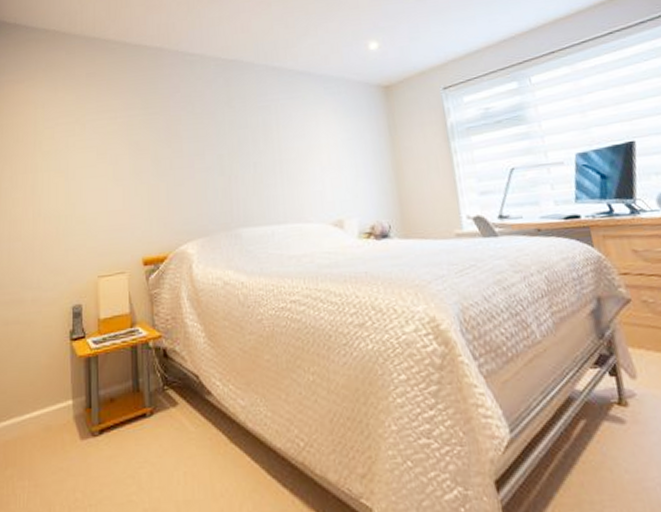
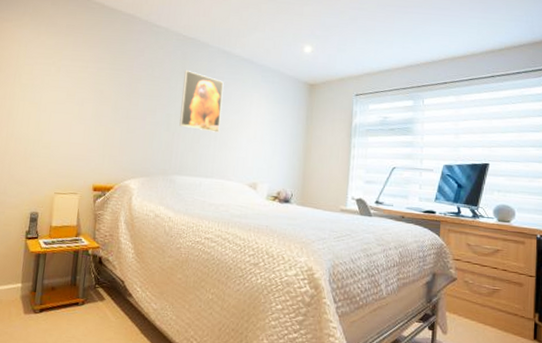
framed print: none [231,98,285,167] -> present [179,69,224,133]

